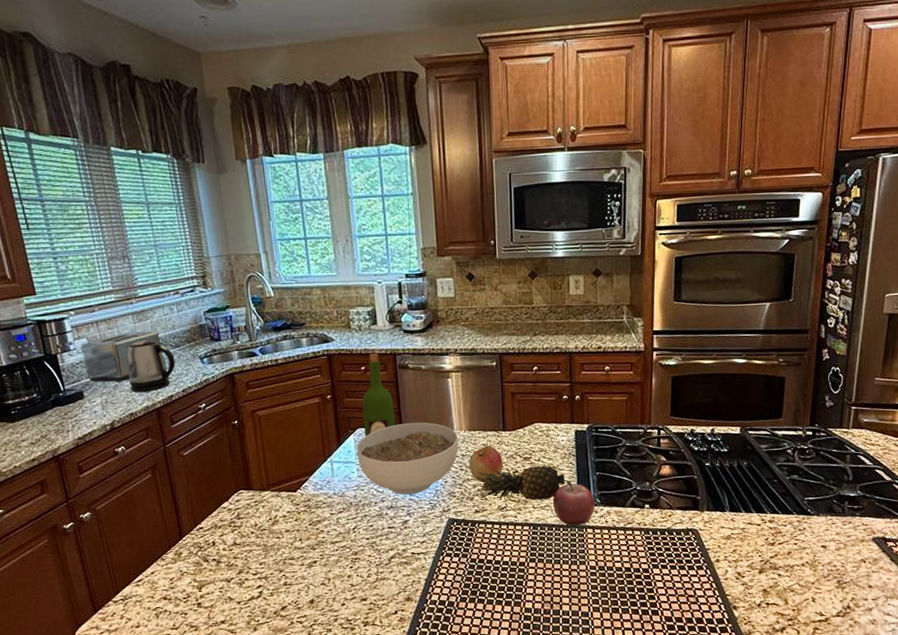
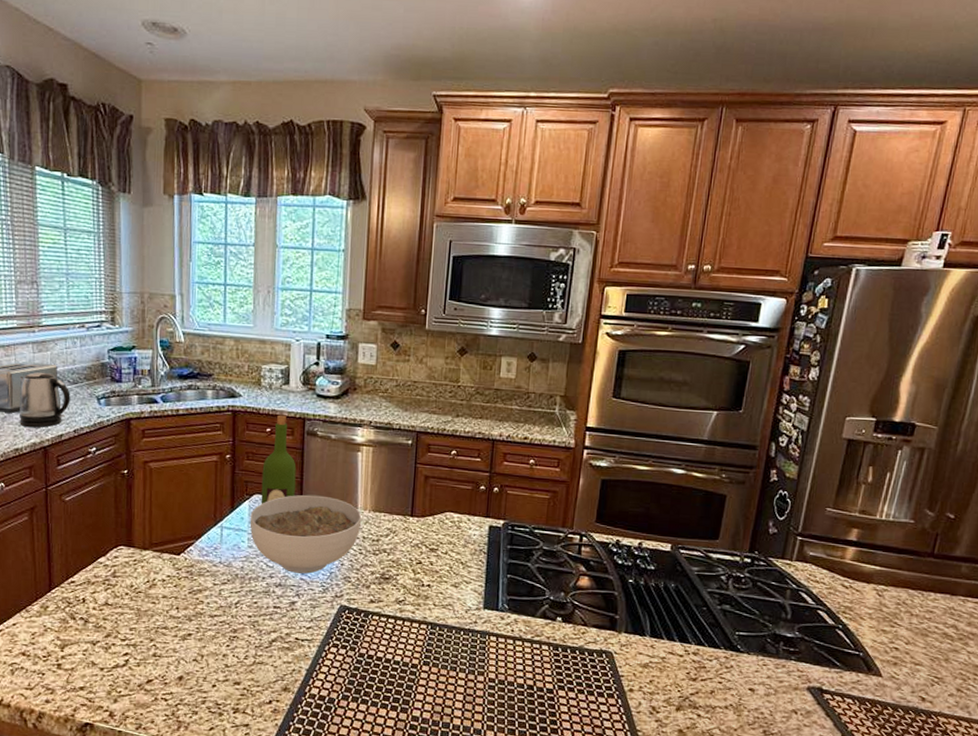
apple: present [468,446,503,482] -> none [369,531,407,570]
fruit: present [476,465,565,501] -> none [376,557,472,598]
fruit: present [553,481,596,526] -> none [456,580,503,631]

